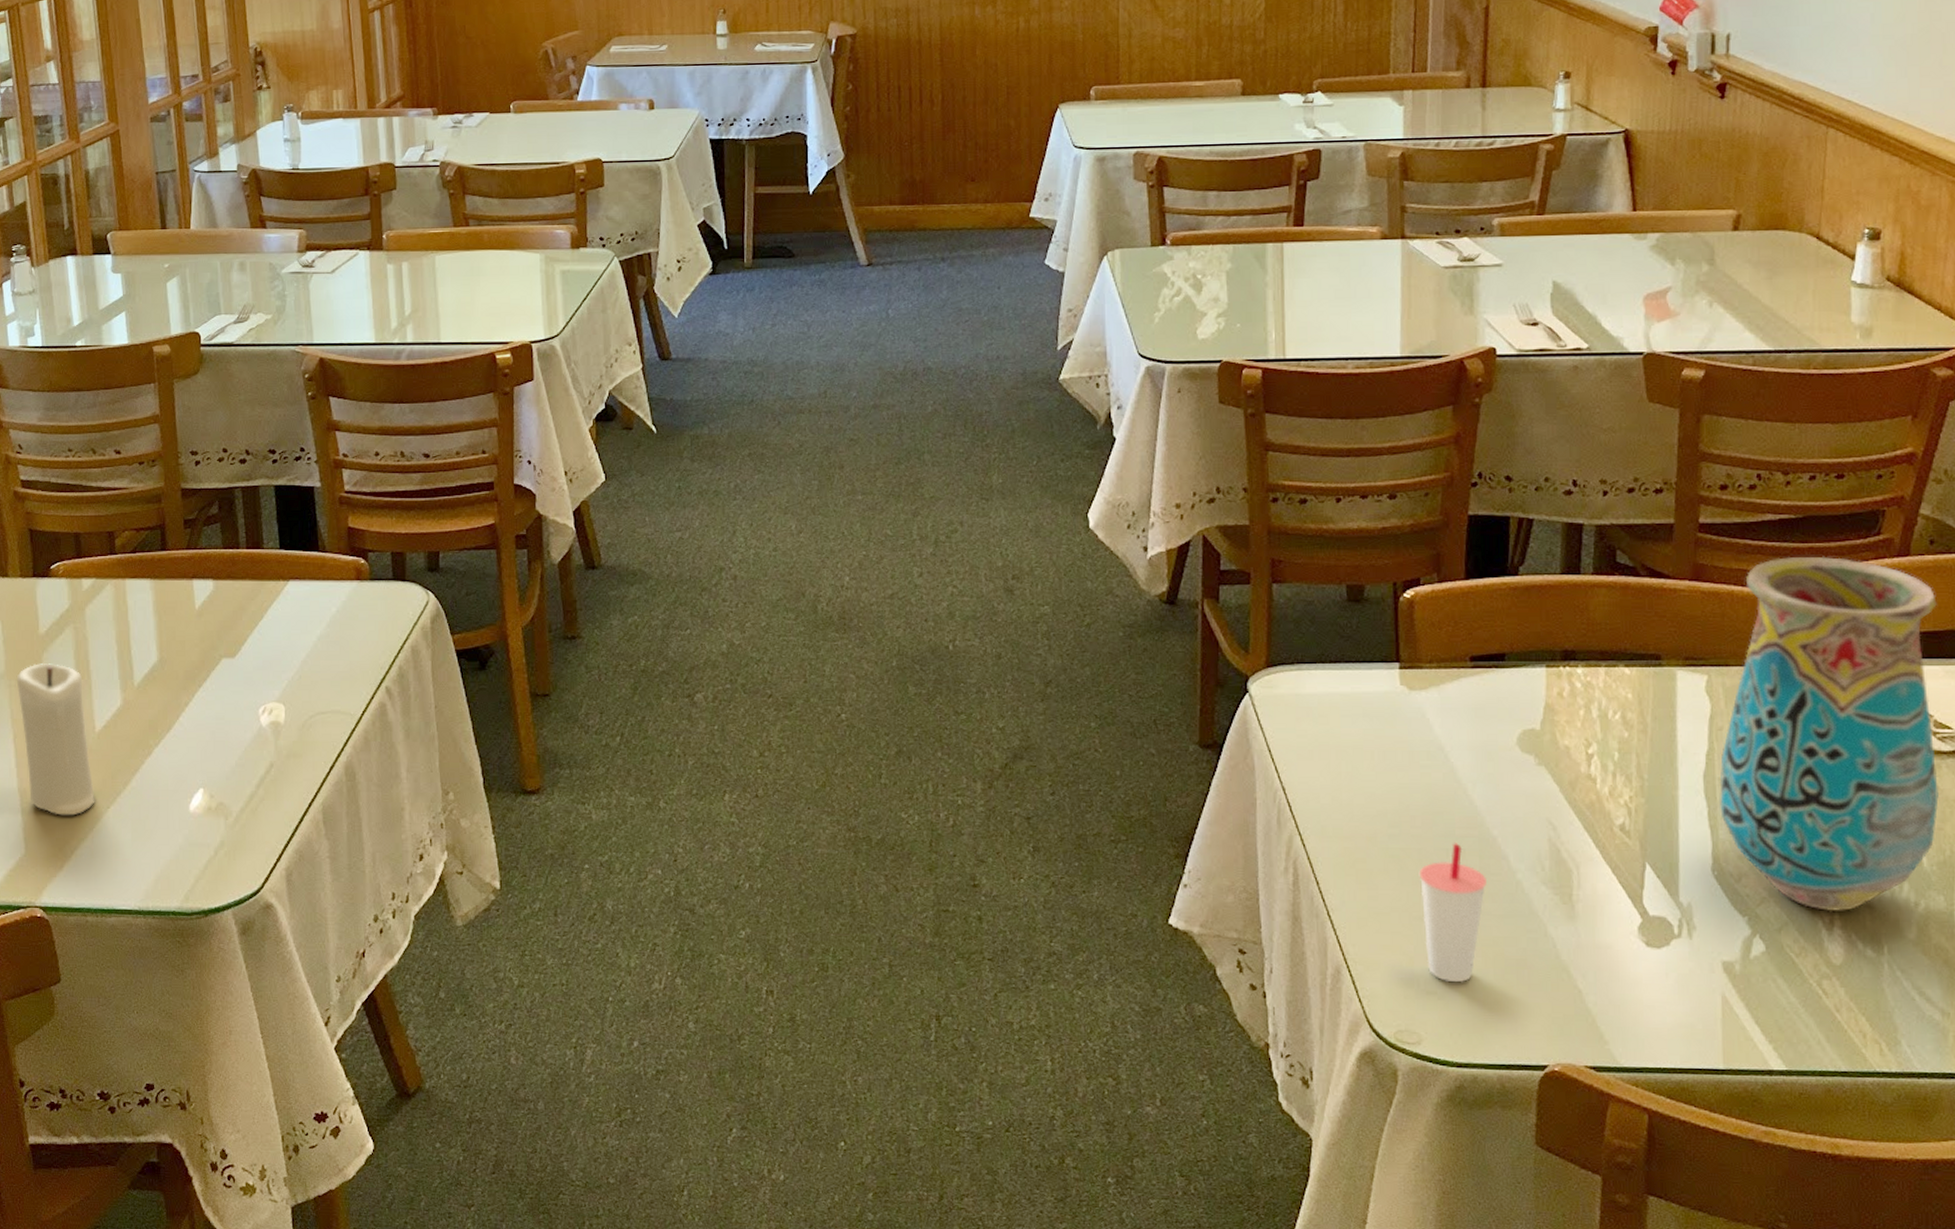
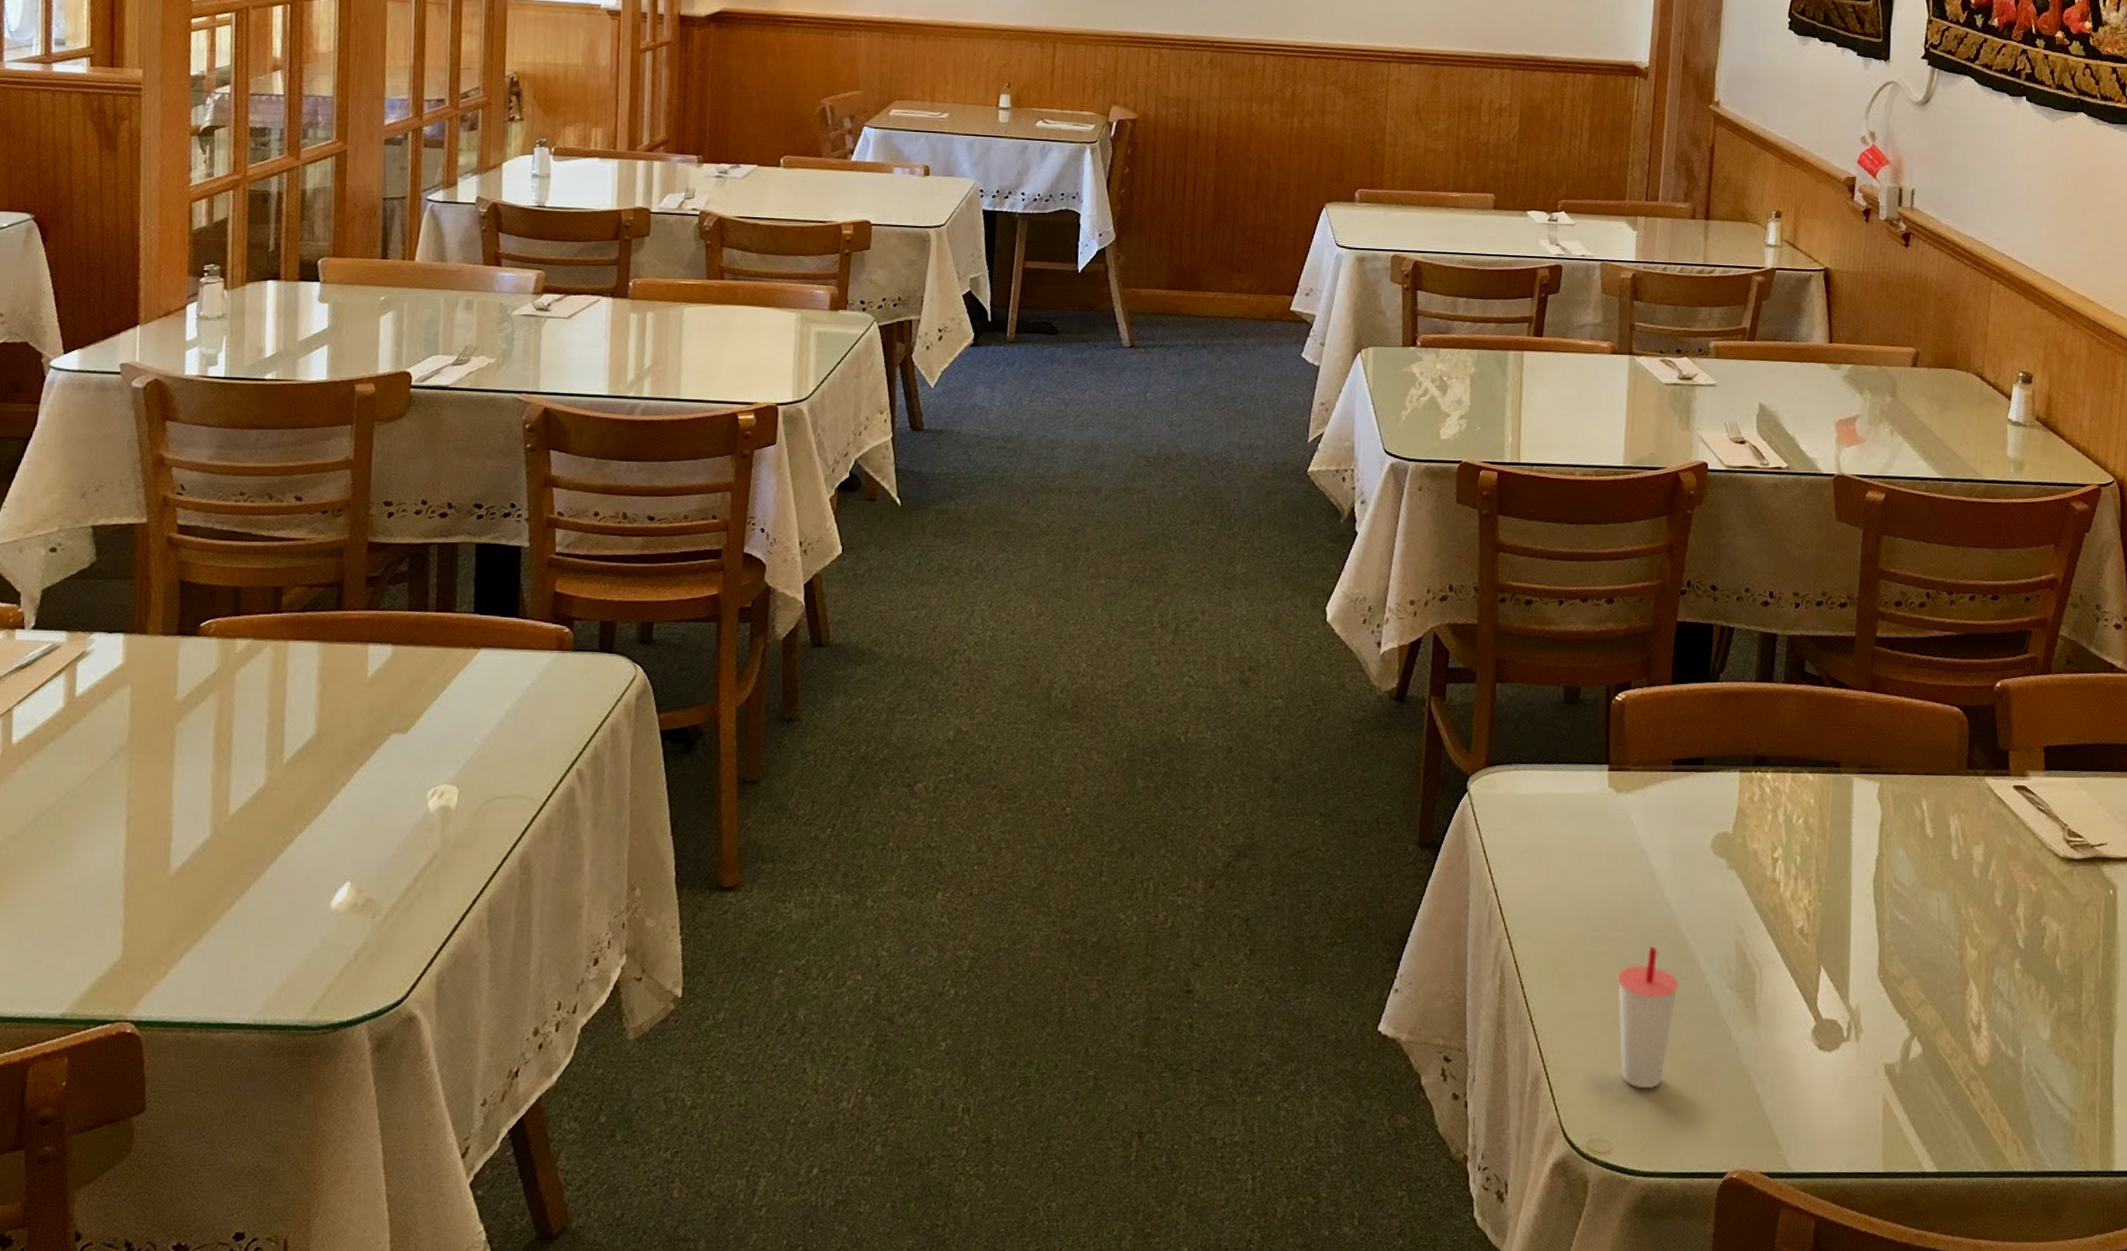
candle: present [16,662,95,816] -> none [137,733,221,913]
vase: present [1719,556,1939,912] -> none [1887,671,2072,1014]

